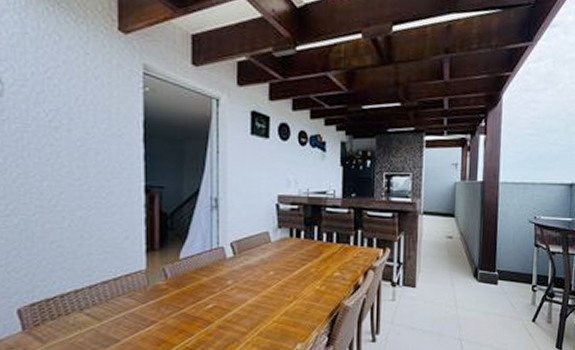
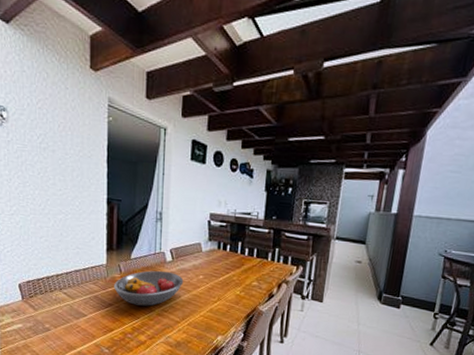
fruit bowl: none [158,270,250,318] -> present [114,270,184,306]

